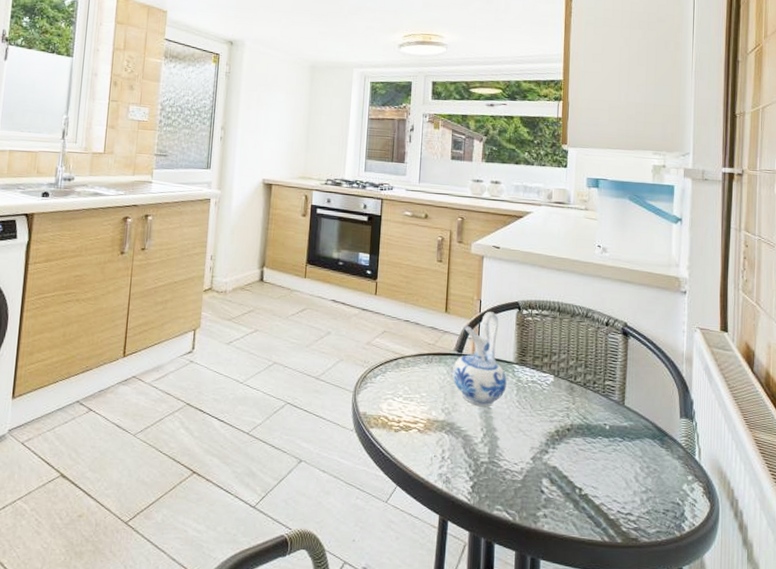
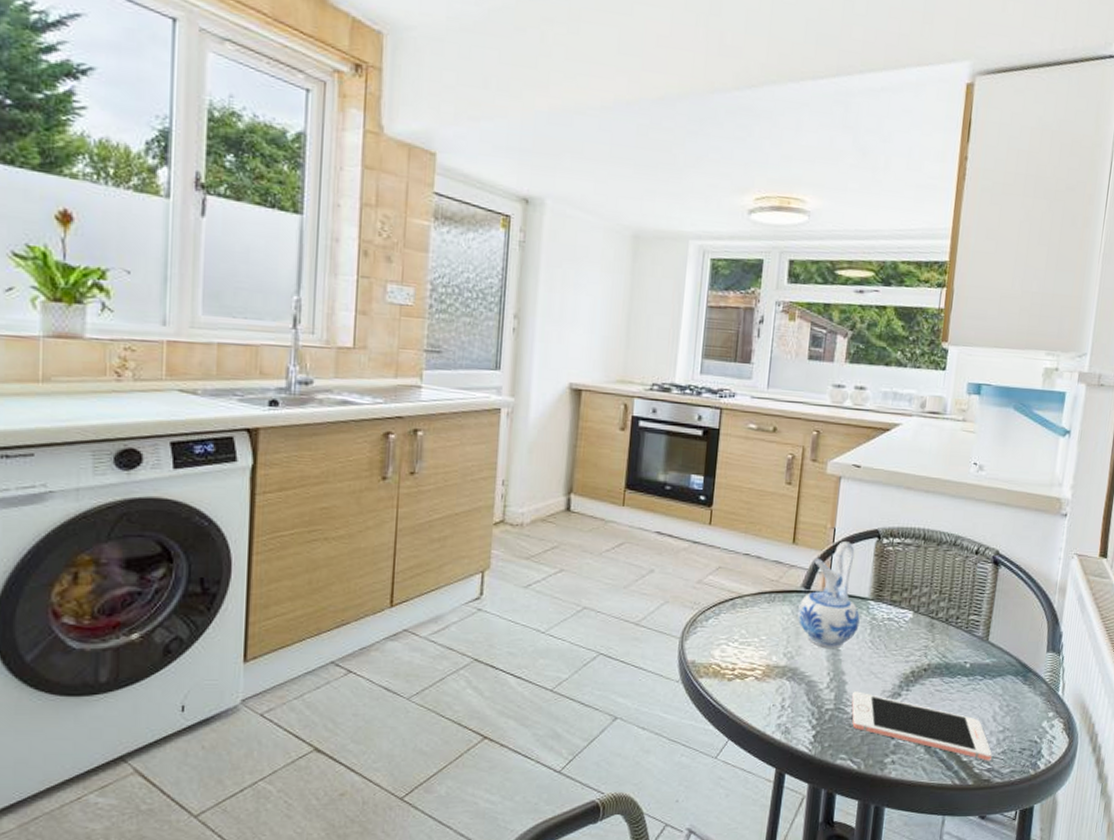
cell phone: none [504,447,637,521] -> present [851,691,992,761]

